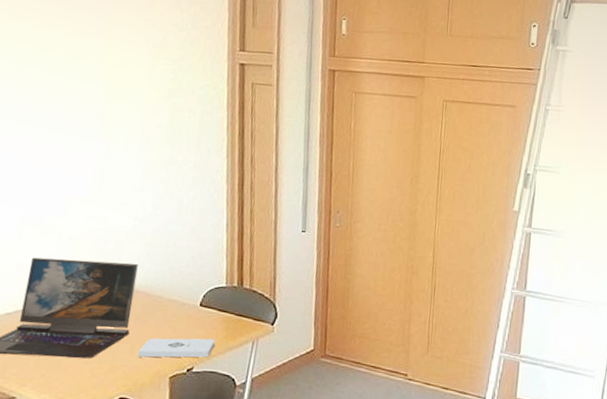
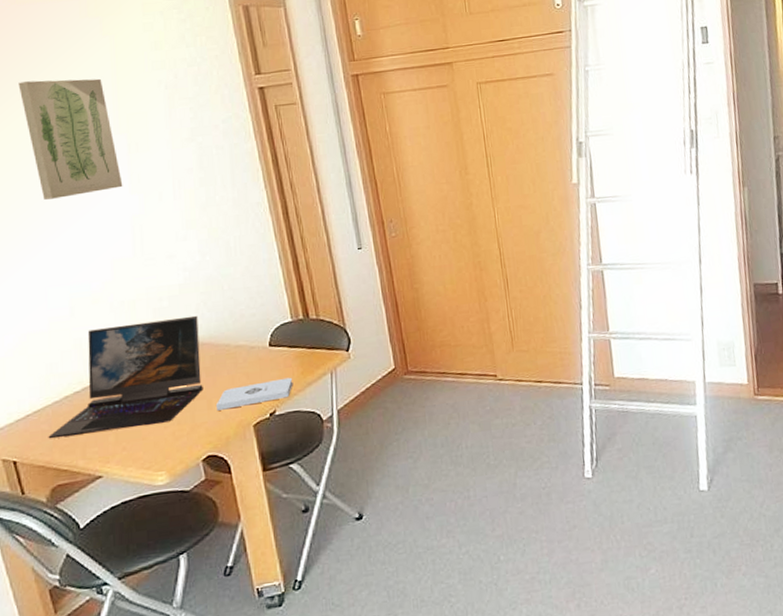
wall art: none [15,13,95,130] -> present [18,78,123,200]

